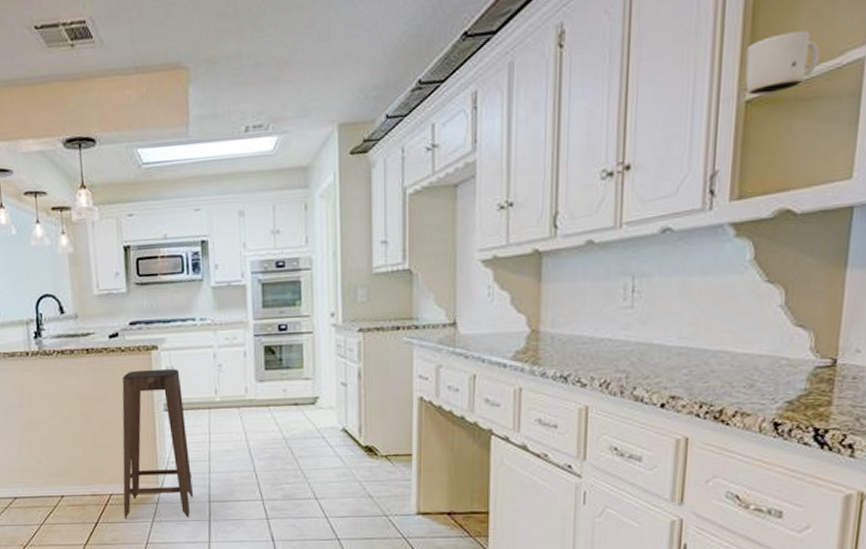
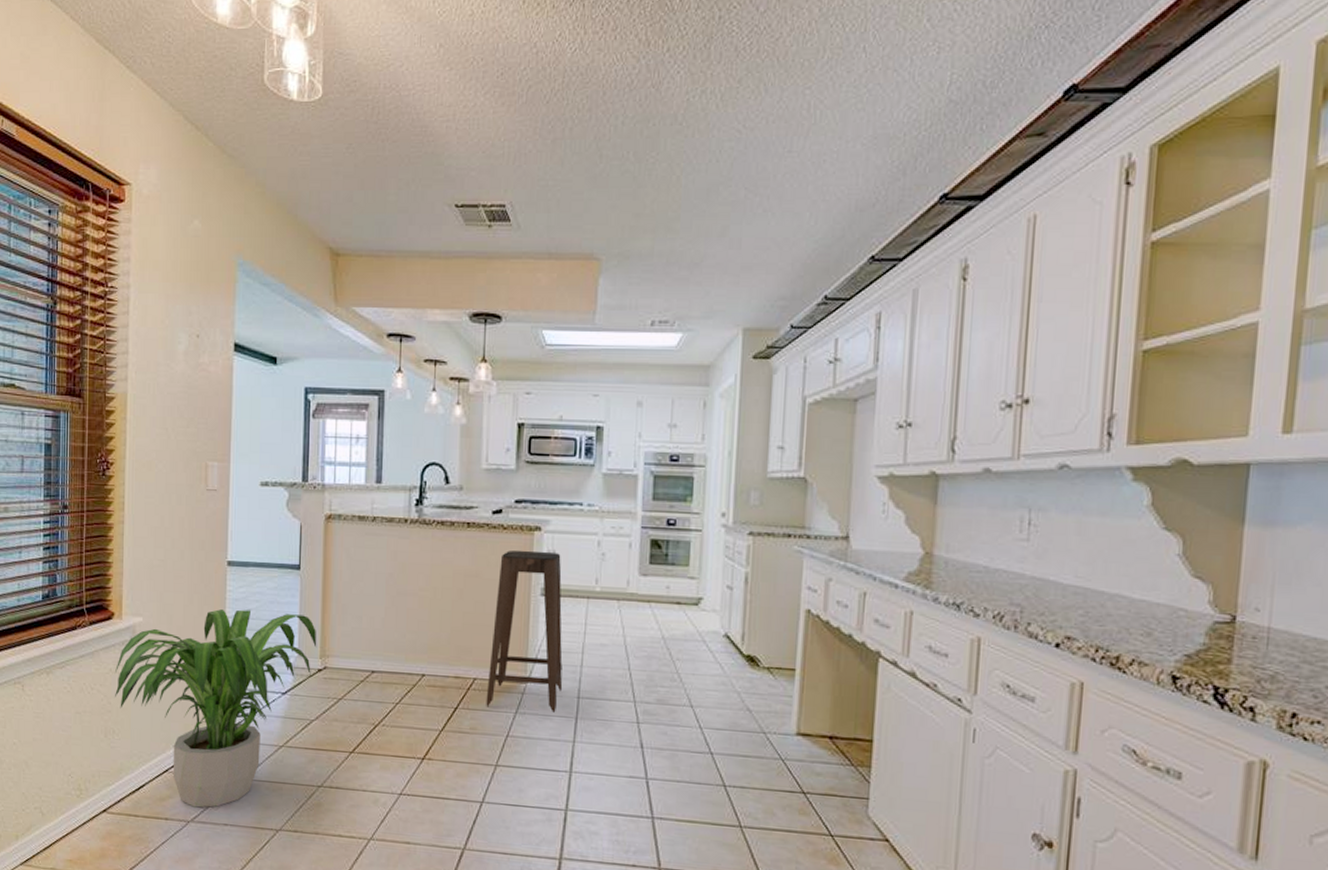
mug: present [745,30,820,95] -> none [1142,291,1214,346]

